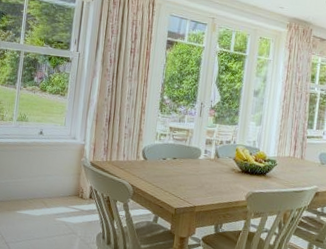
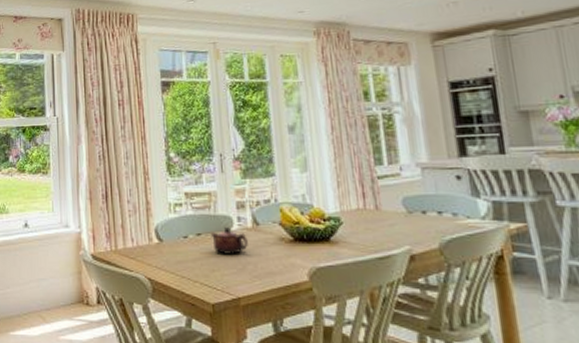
teapot: none [183,156,209,177] -> present [210,227,248,256]

